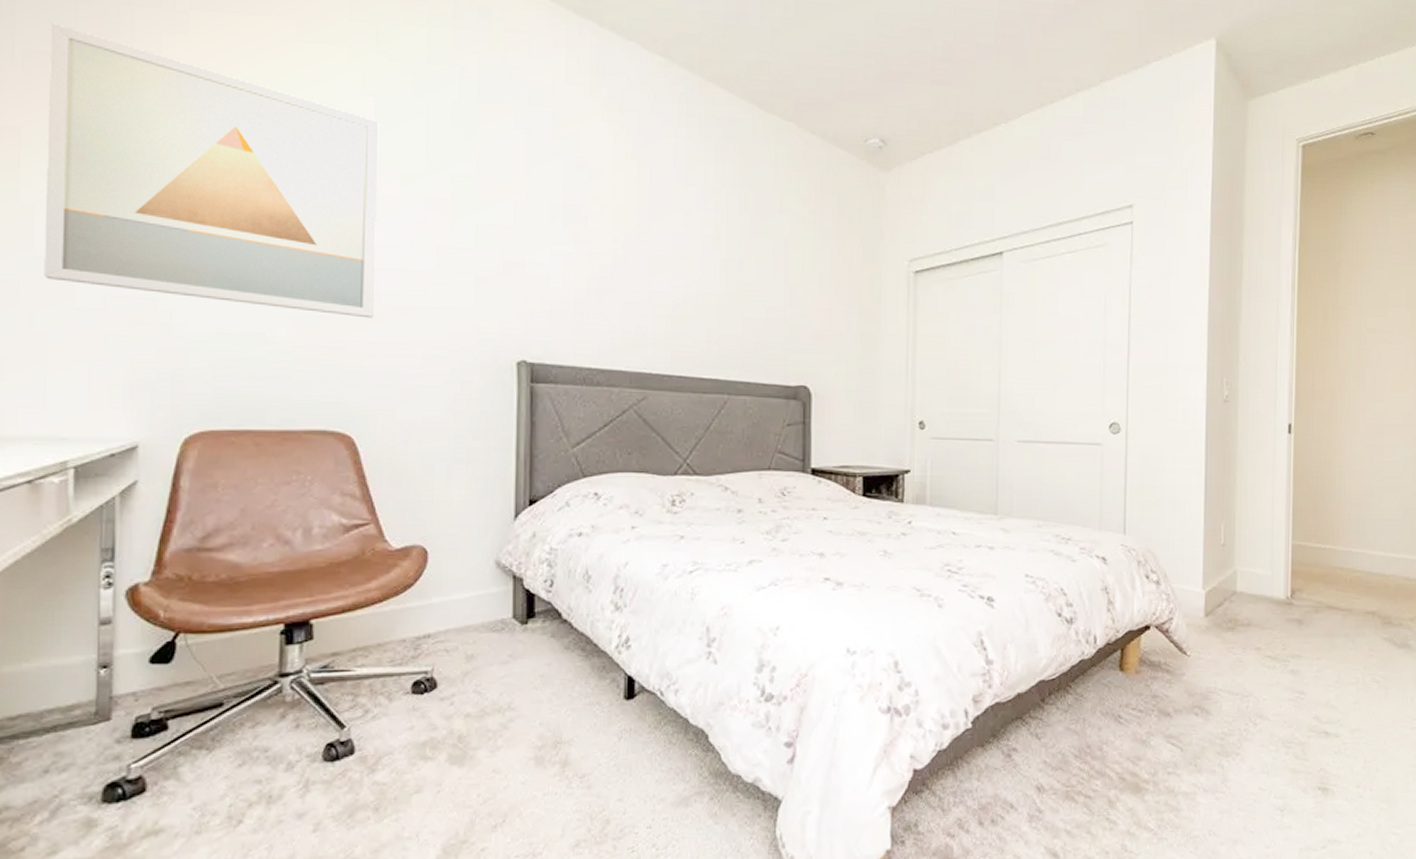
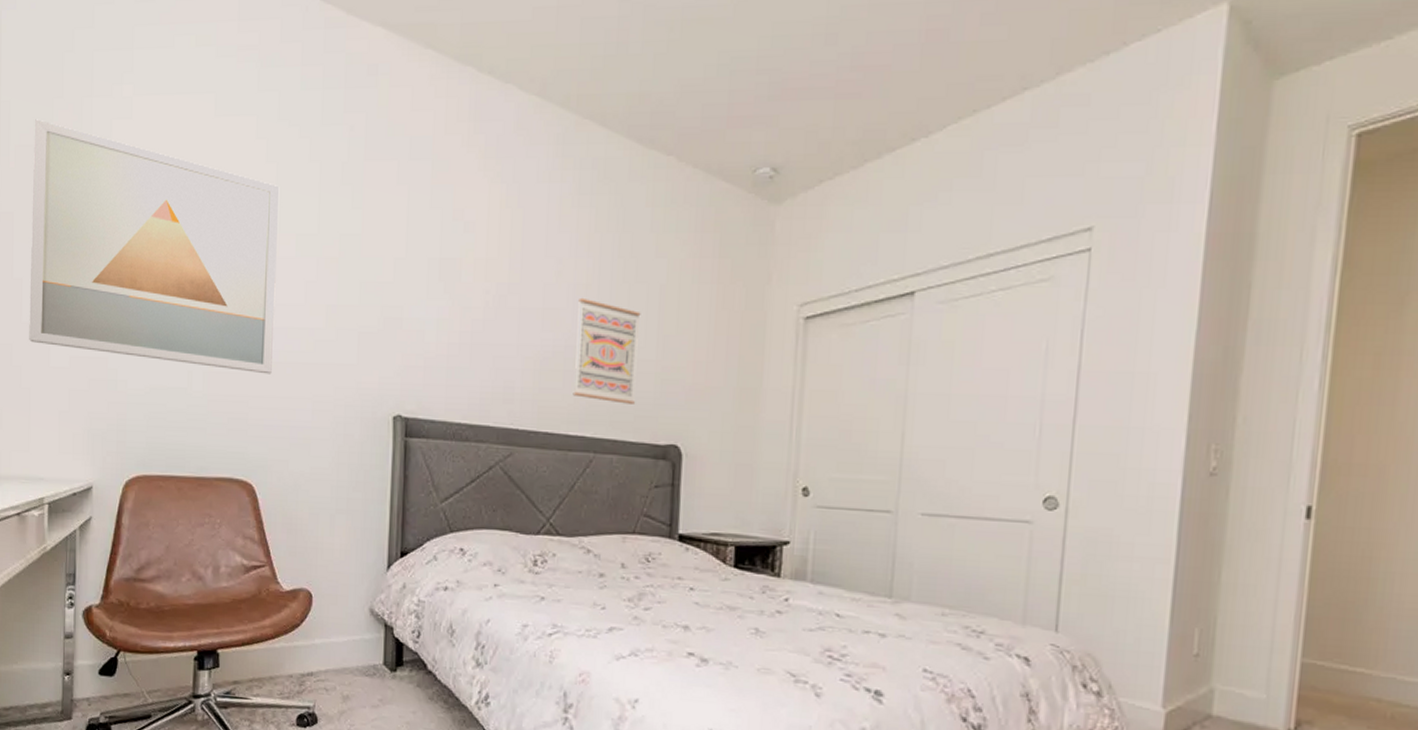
wall art: none [705,248,768,348] -> present [572,297,641,404]

